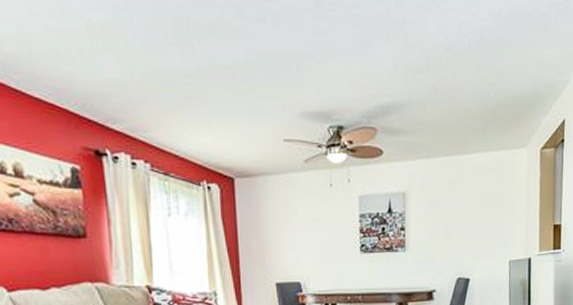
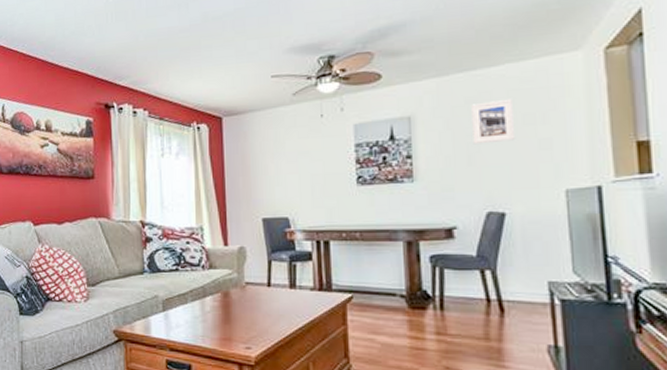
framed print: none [451,183,480,221] -> present [471,98,516,145]

